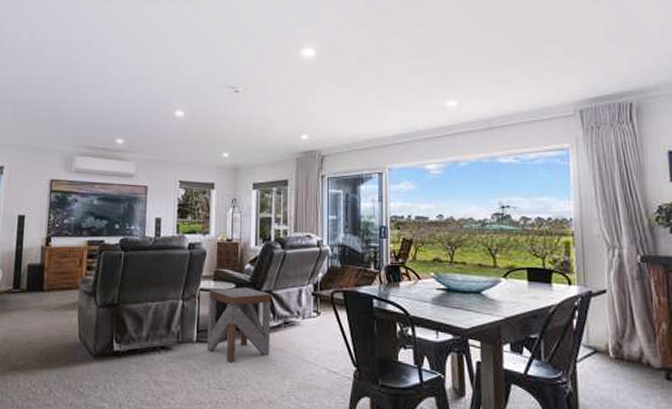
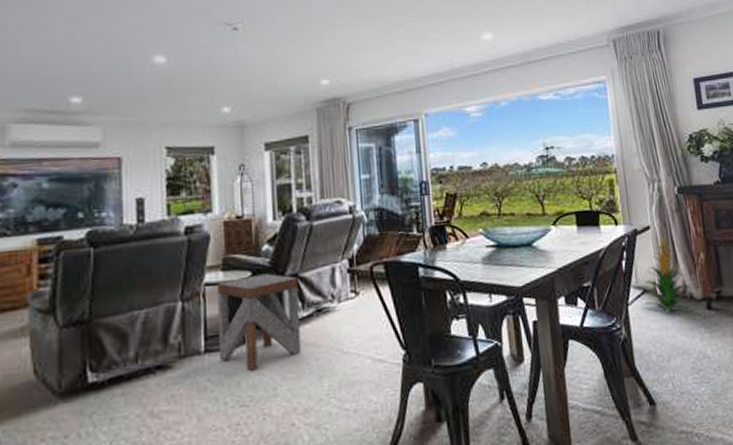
indoor plant: none [591,300,654,378] -> present [642,235,697,314]

